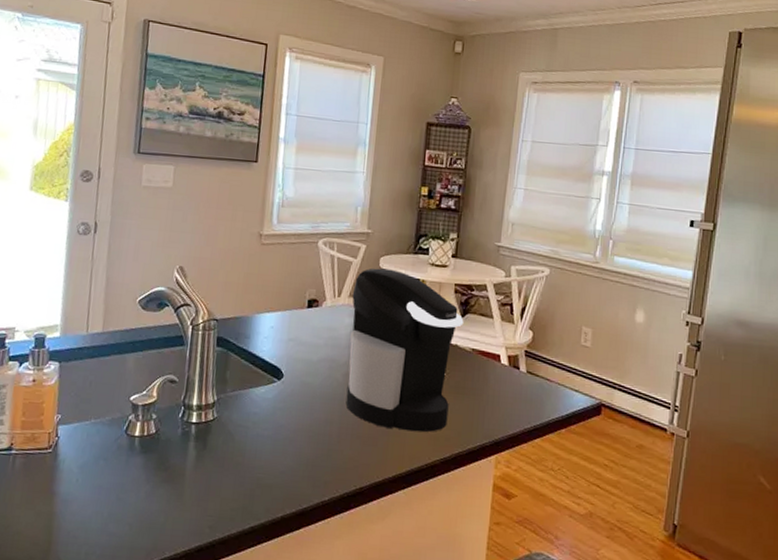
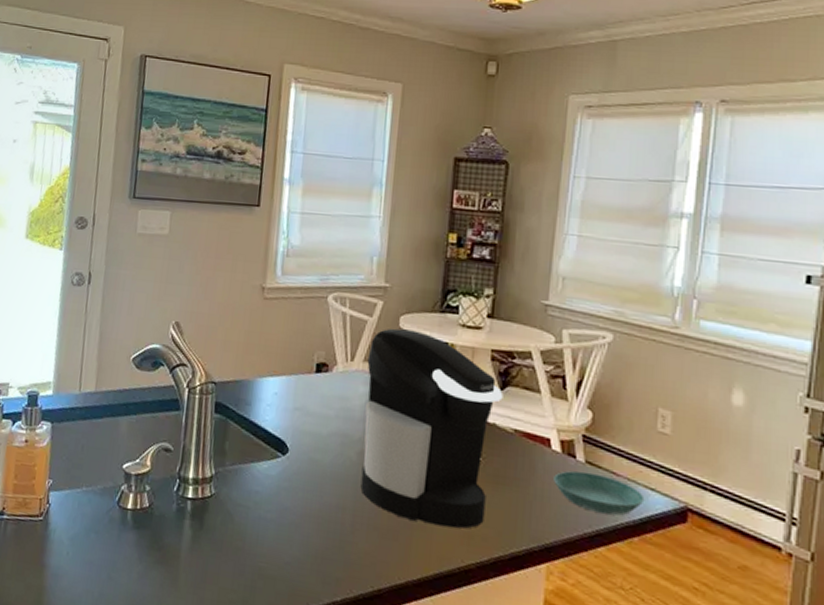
saucer: none [502,379,571,413] -> present [553,470,645,516]

